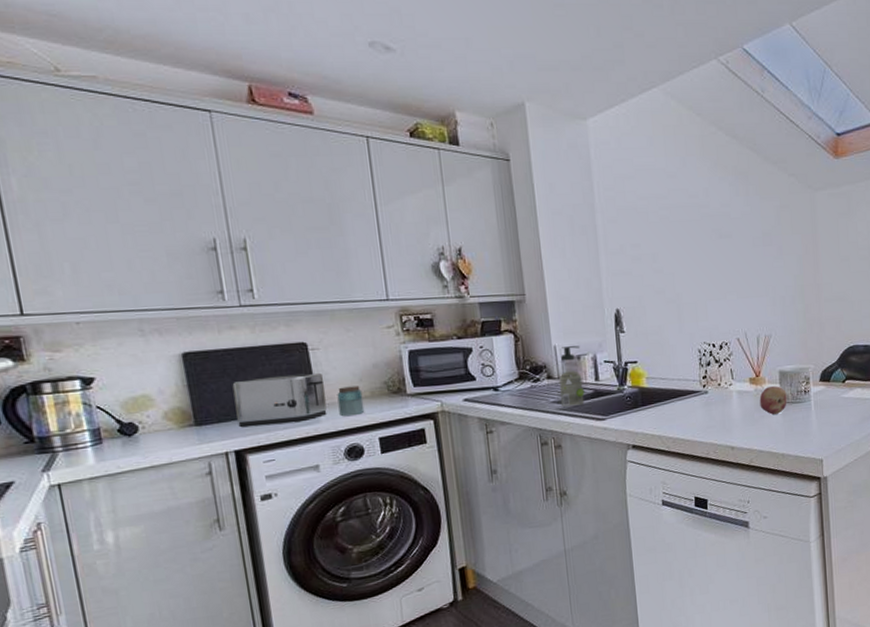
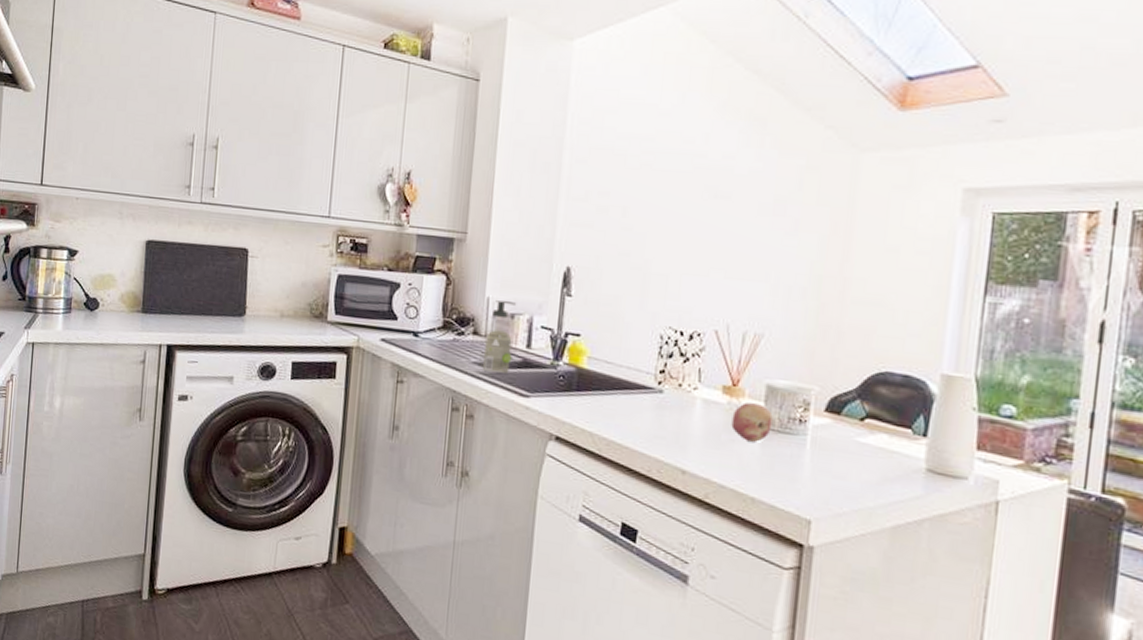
toaster: present [232,372,327,428] -> none [175,275,256,329]
peanut butter: present [337,385,365,417] -> none [262,300,287,334]

